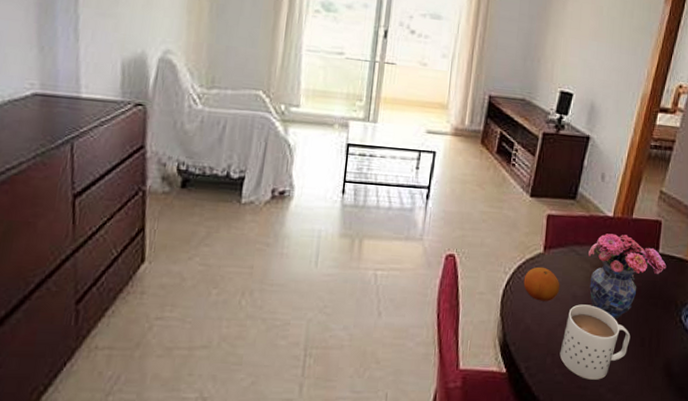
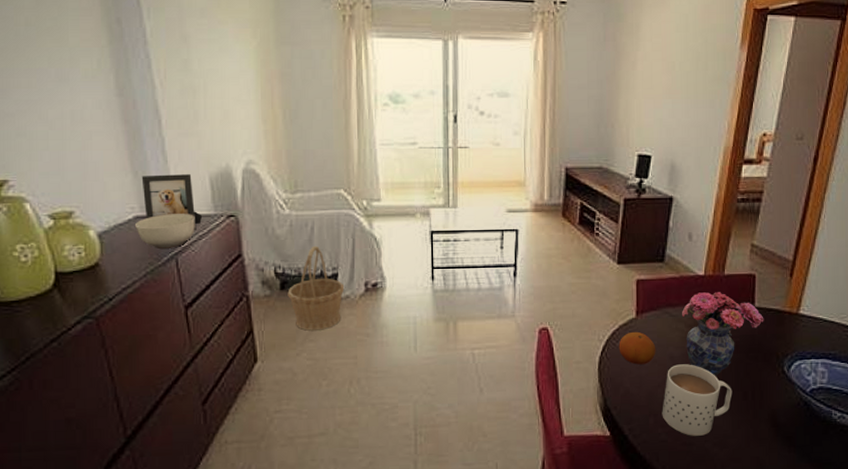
bowl: none [31,94,100,132] -> present [134,212,195,250]
picture frame: none [45,52,108,115] -> present [141,174,203,230]
basket: none [187,145,250,235] -> present [287,245,345,331]

